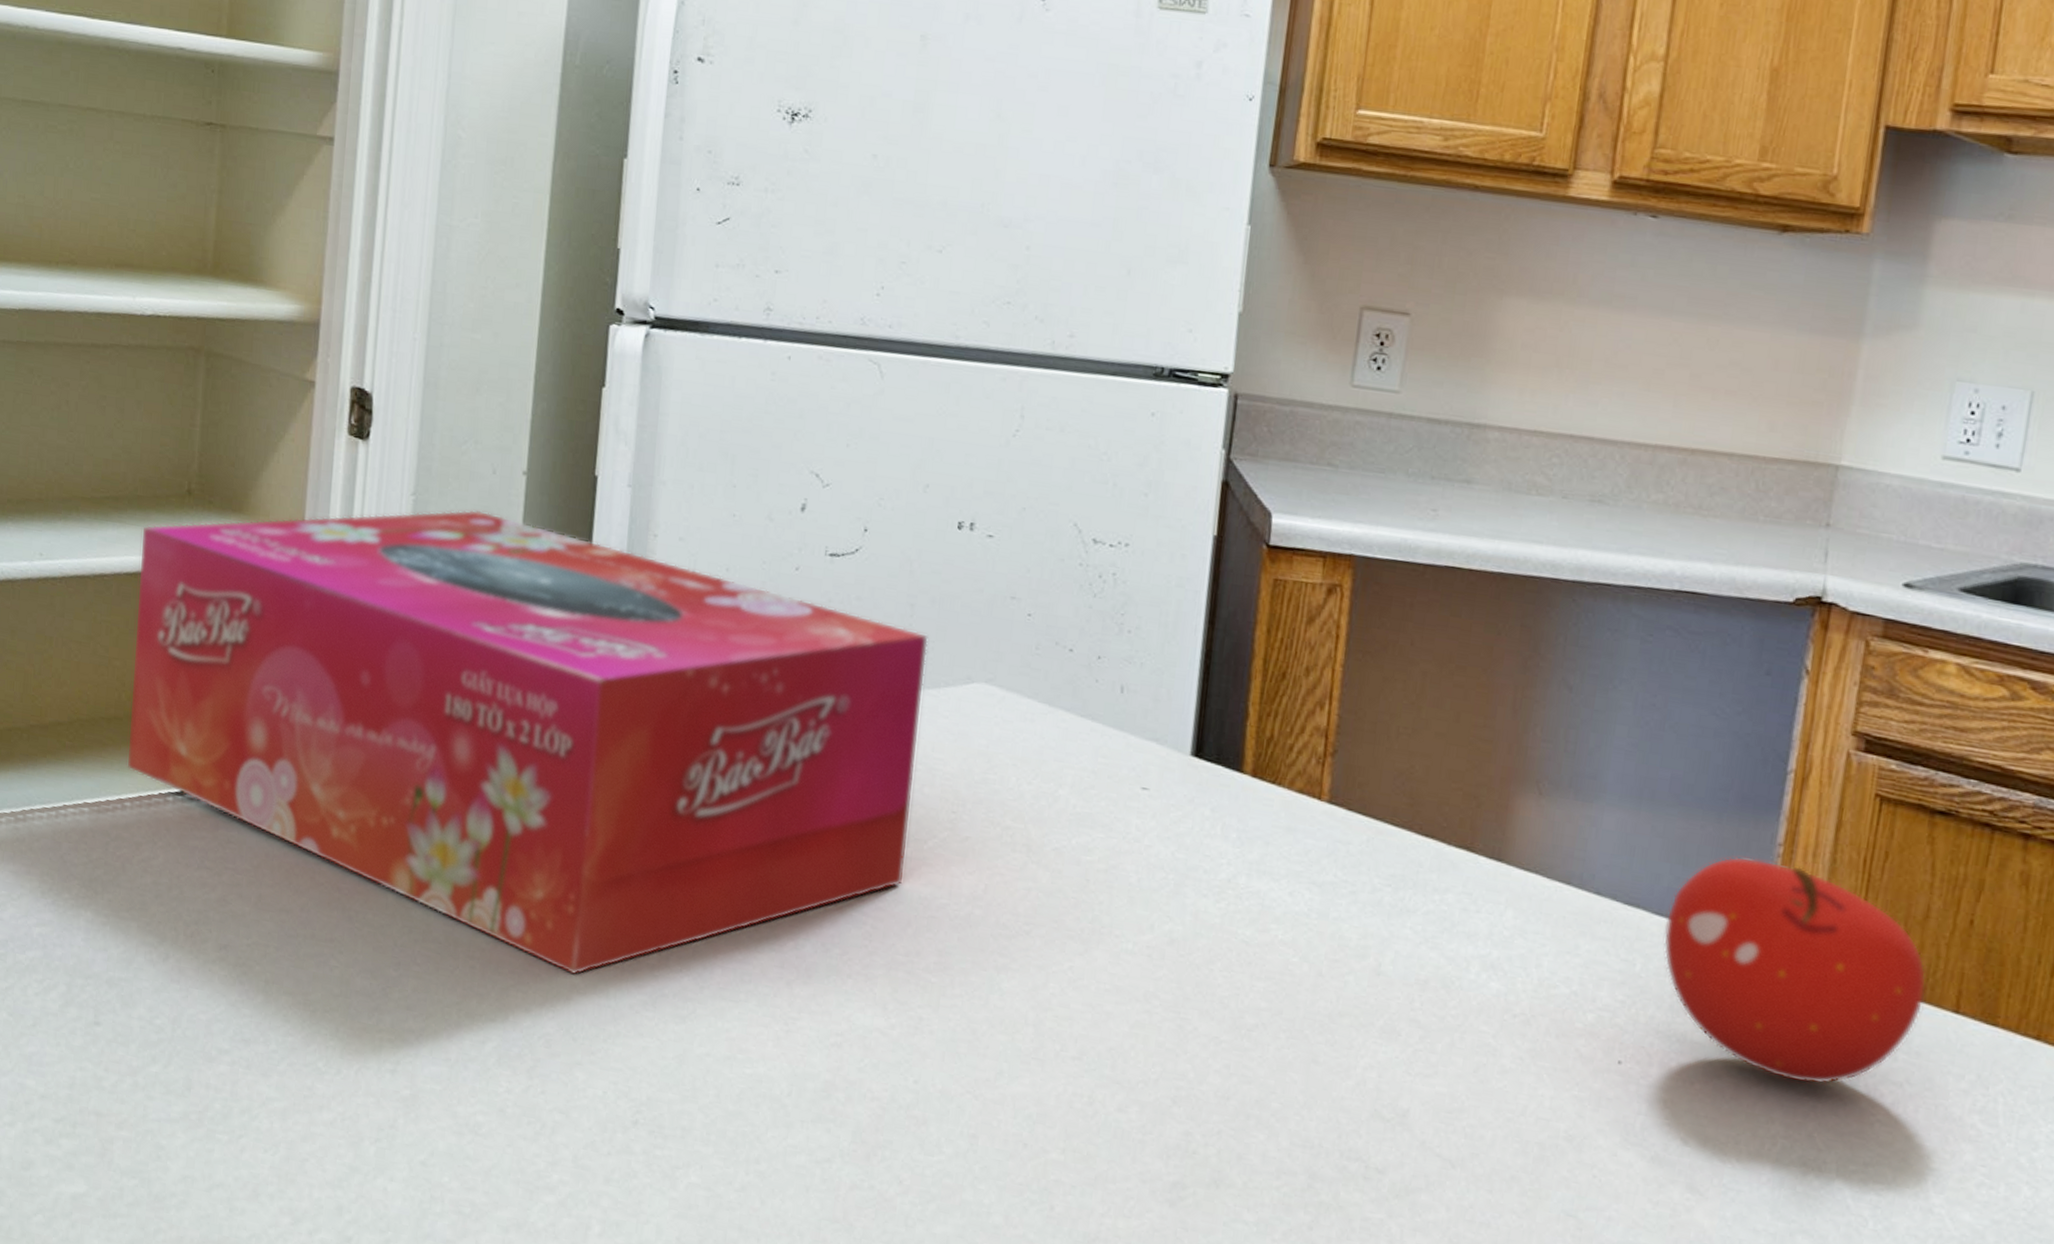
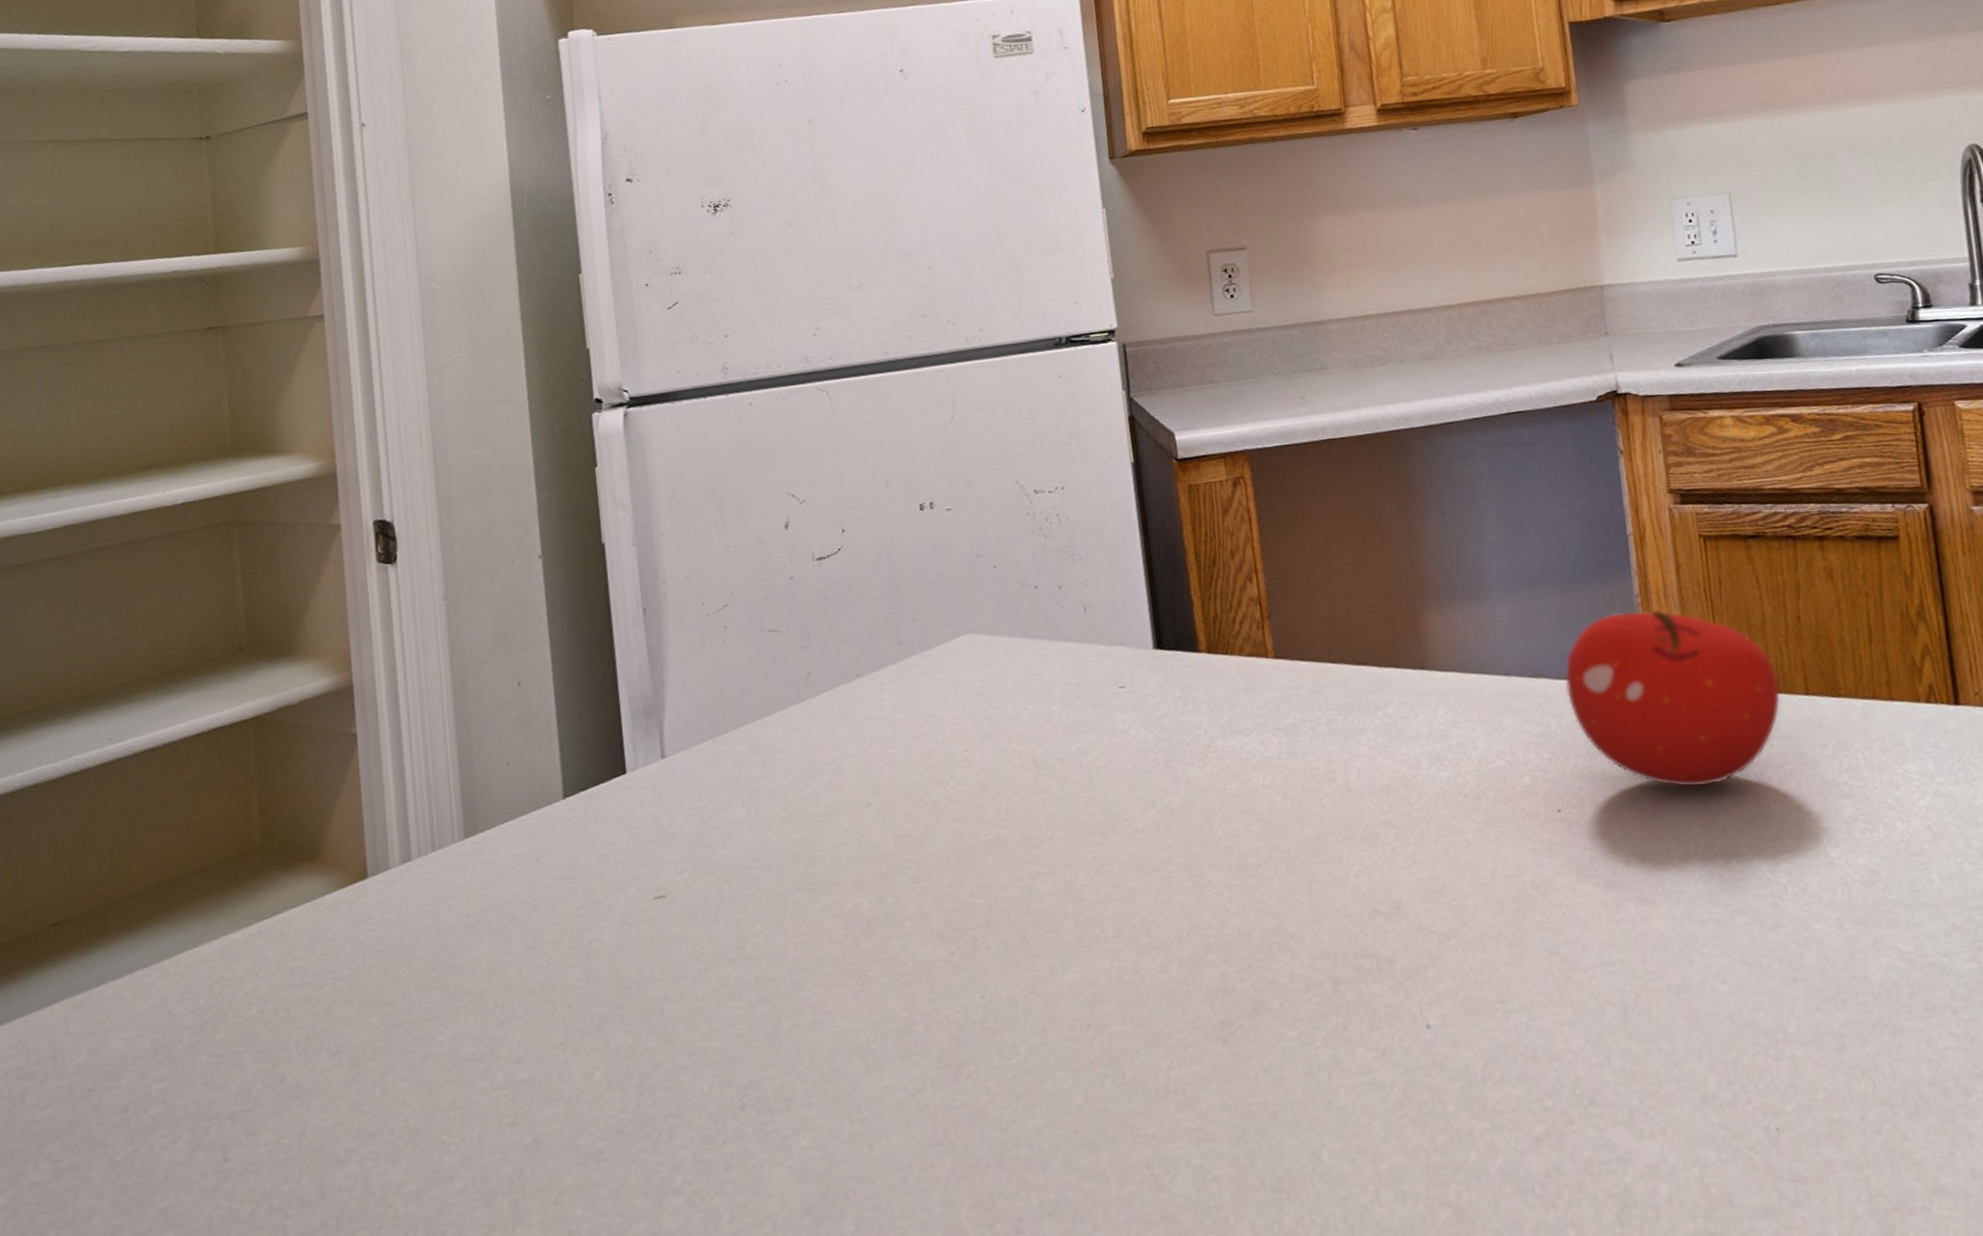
tissue box: present [127,509,928,975] -> none [201,598,936,988]

